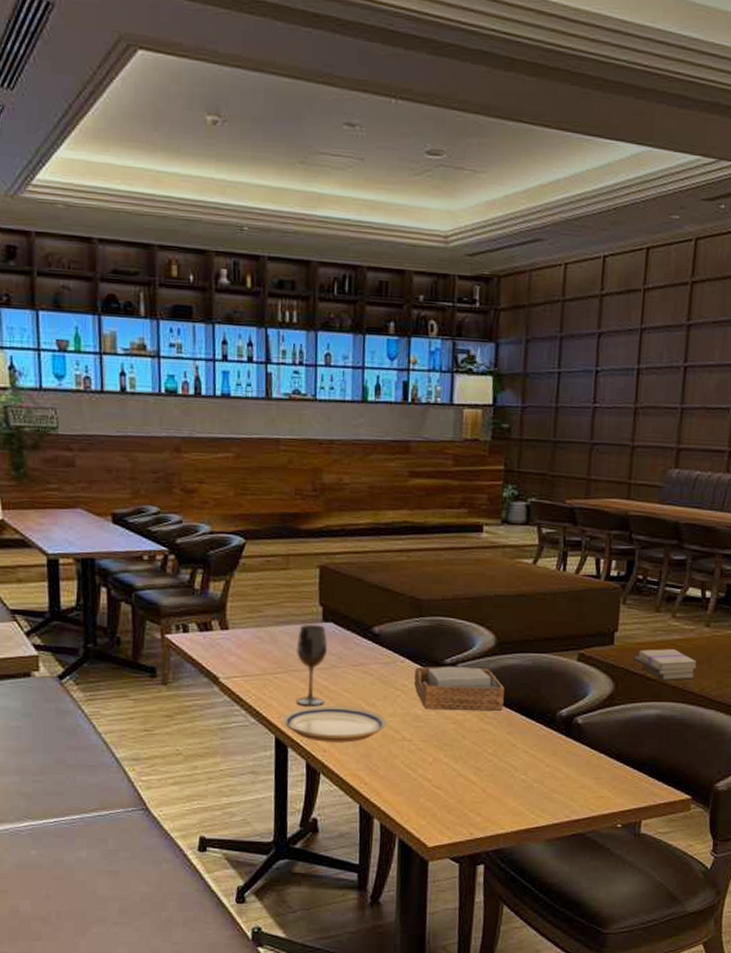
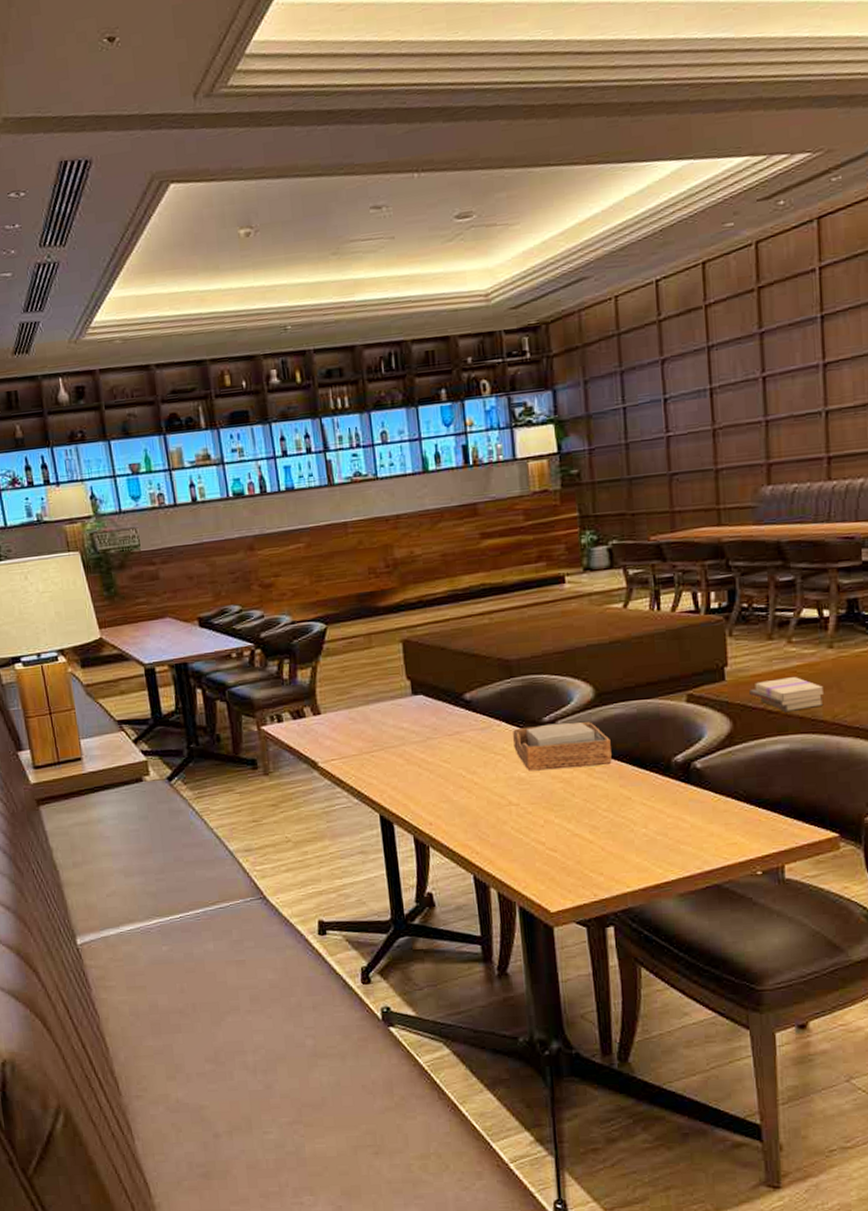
plate: present [282,705,387,743] -> none [384,776,491,815]
wine glass: present [296,625,327,706] -> none [389,699,424,781]

